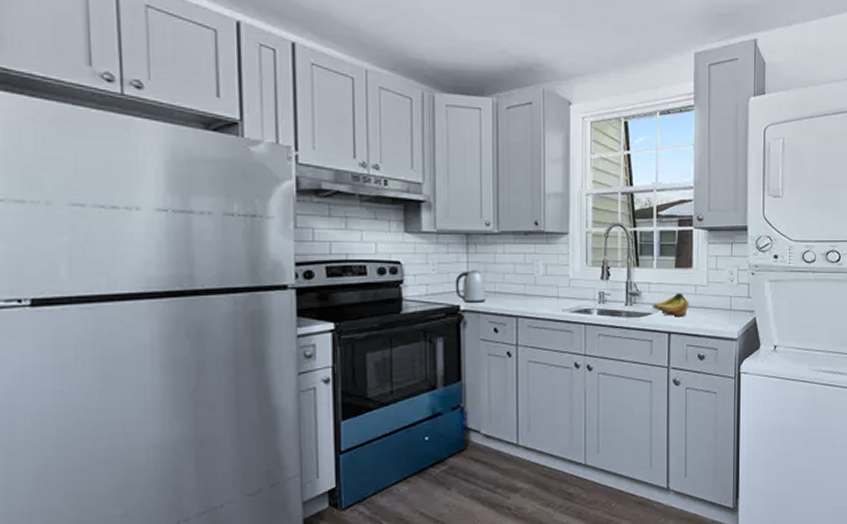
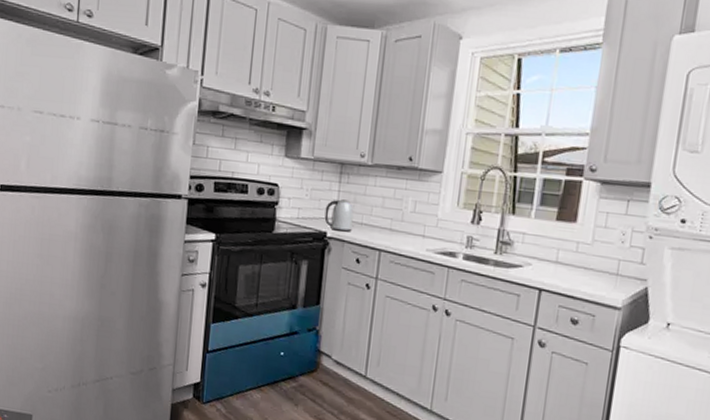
fruit: present [652,292,689,317] -> none [524,247,568,275]

